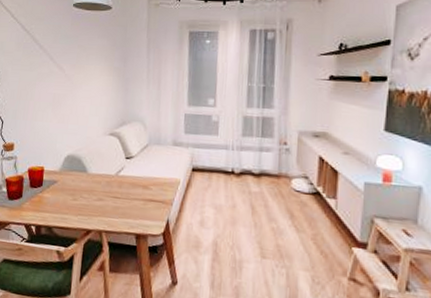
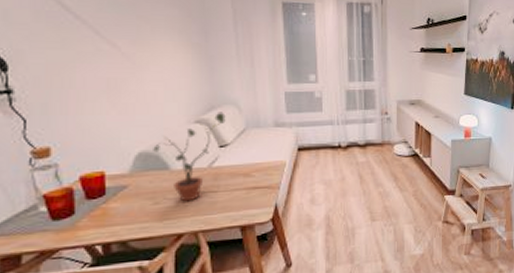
potted plant: none [77,127,133,203] -> present [153,112,226,202]

